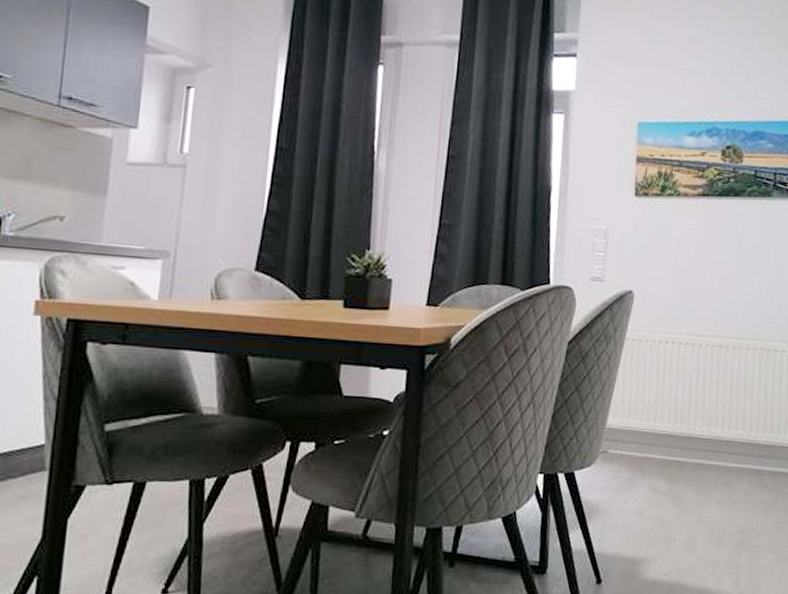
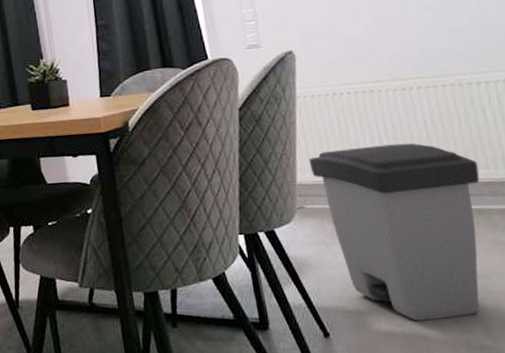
trash can: none [622,397,764,571] -> present [308,143,480,321]

